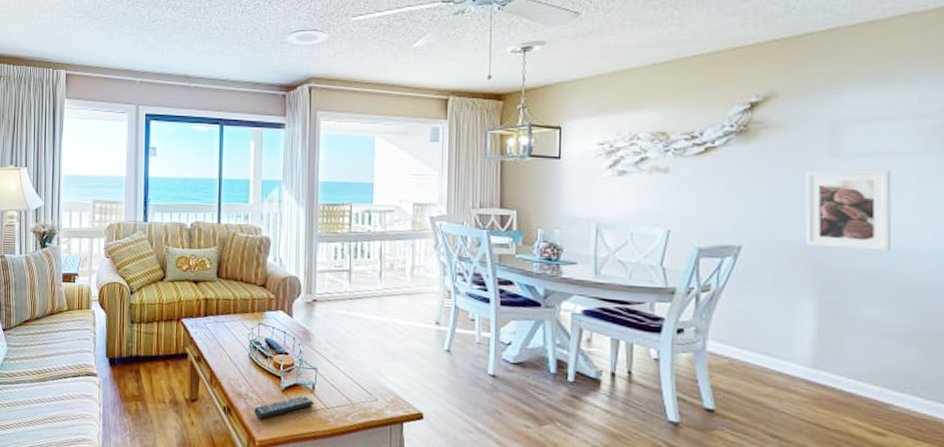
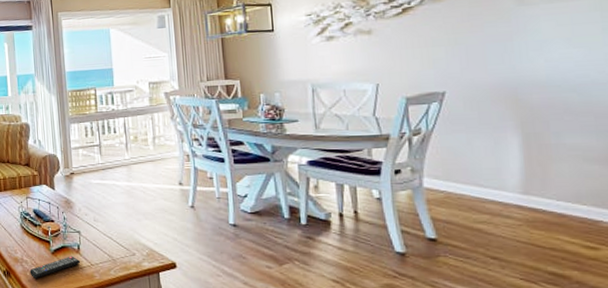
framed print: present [805,169,892,253] -> none [497,11,585,86]

